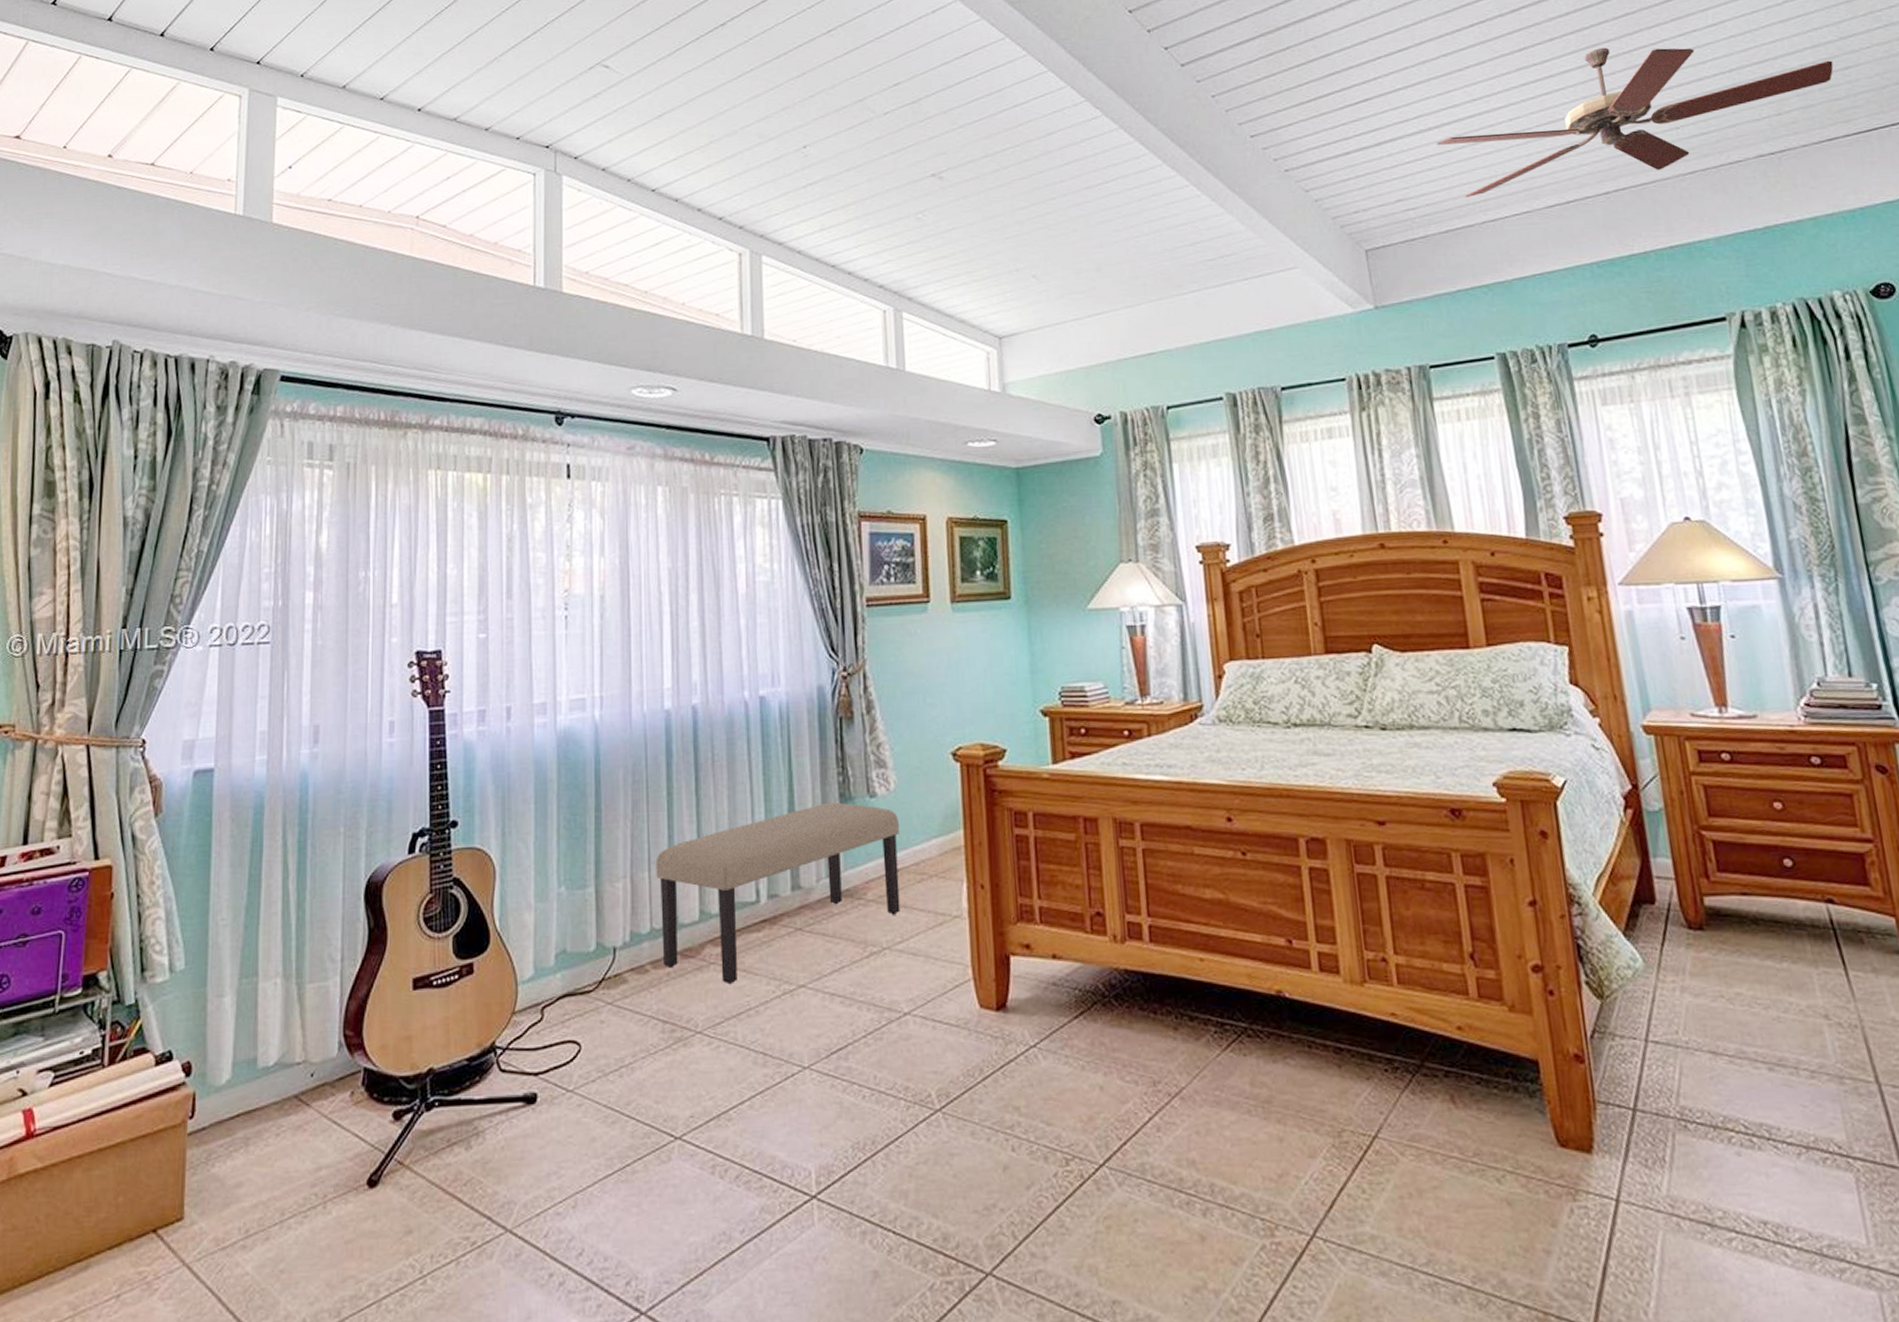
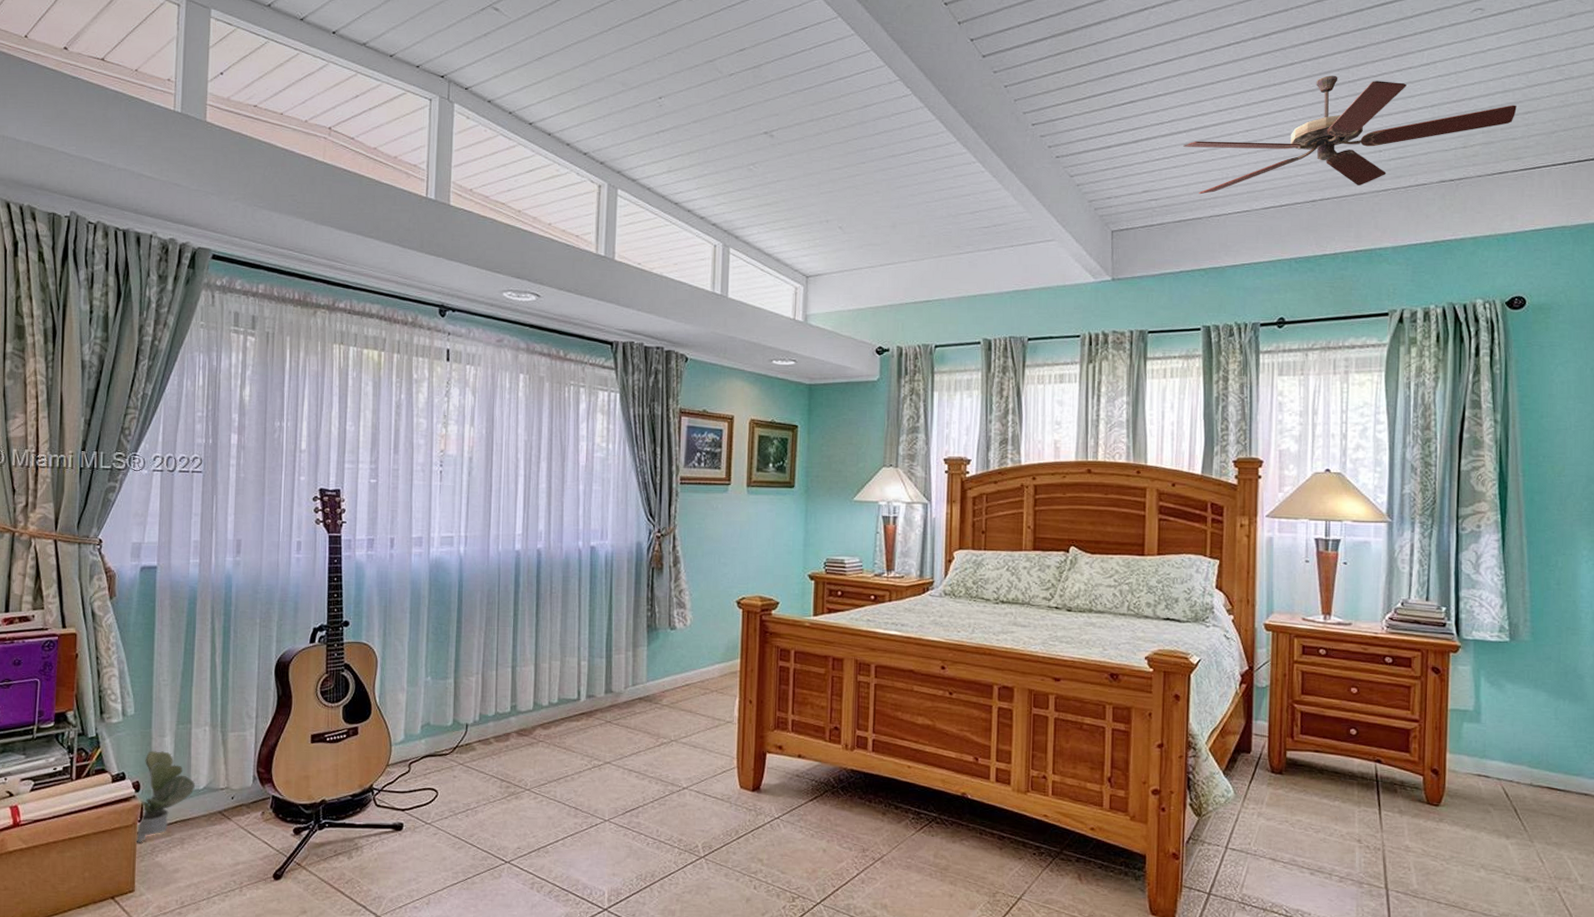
potted plant: none [184,1017,263,1149] -> present [135,751,195,843]
bench: present [656,802,900,983] -> none [502,630,691,757]

